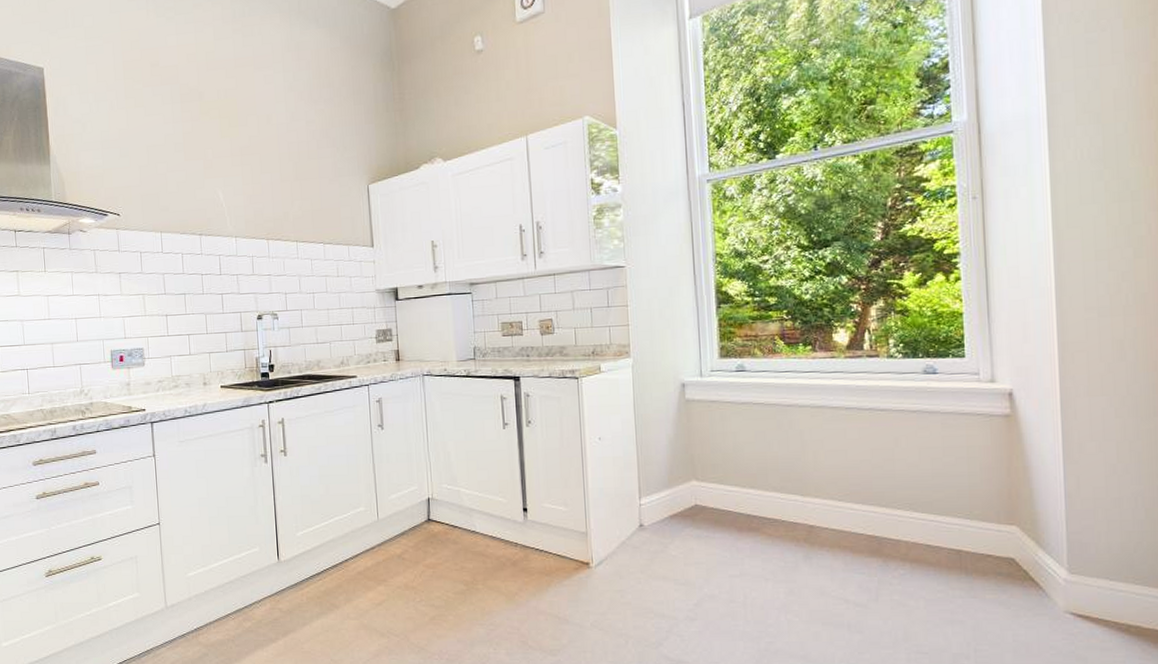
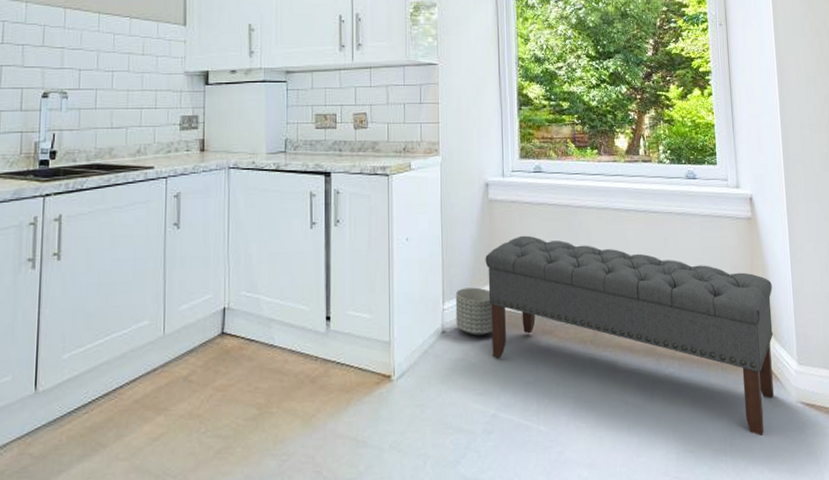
planter: none [652,484,694,530] -> present [455,287,493,336]
bench: none [683,434,1036,643] -> present [485,235,774,436]

